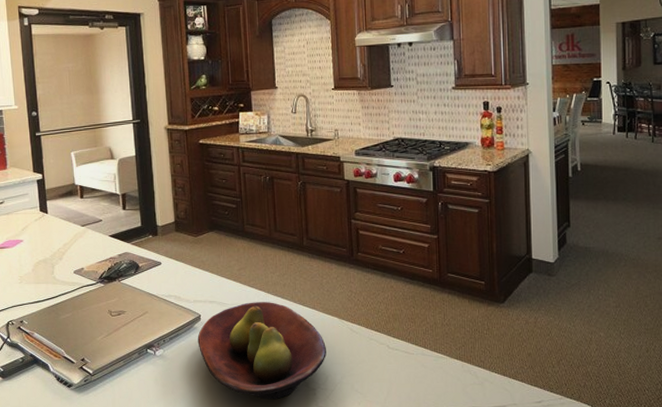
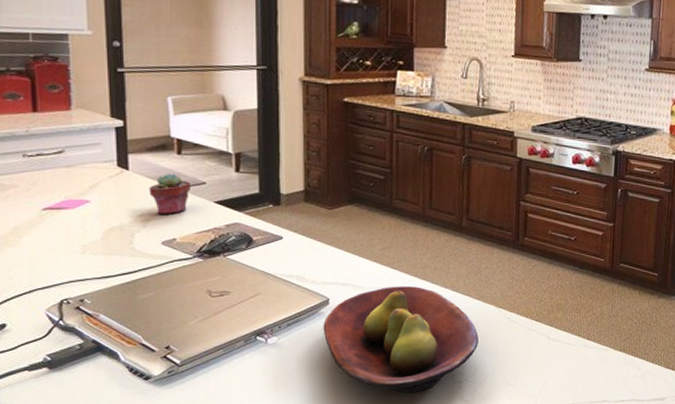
potted succulent: none [62,214,92,249] -> present [149,173,192,215]

